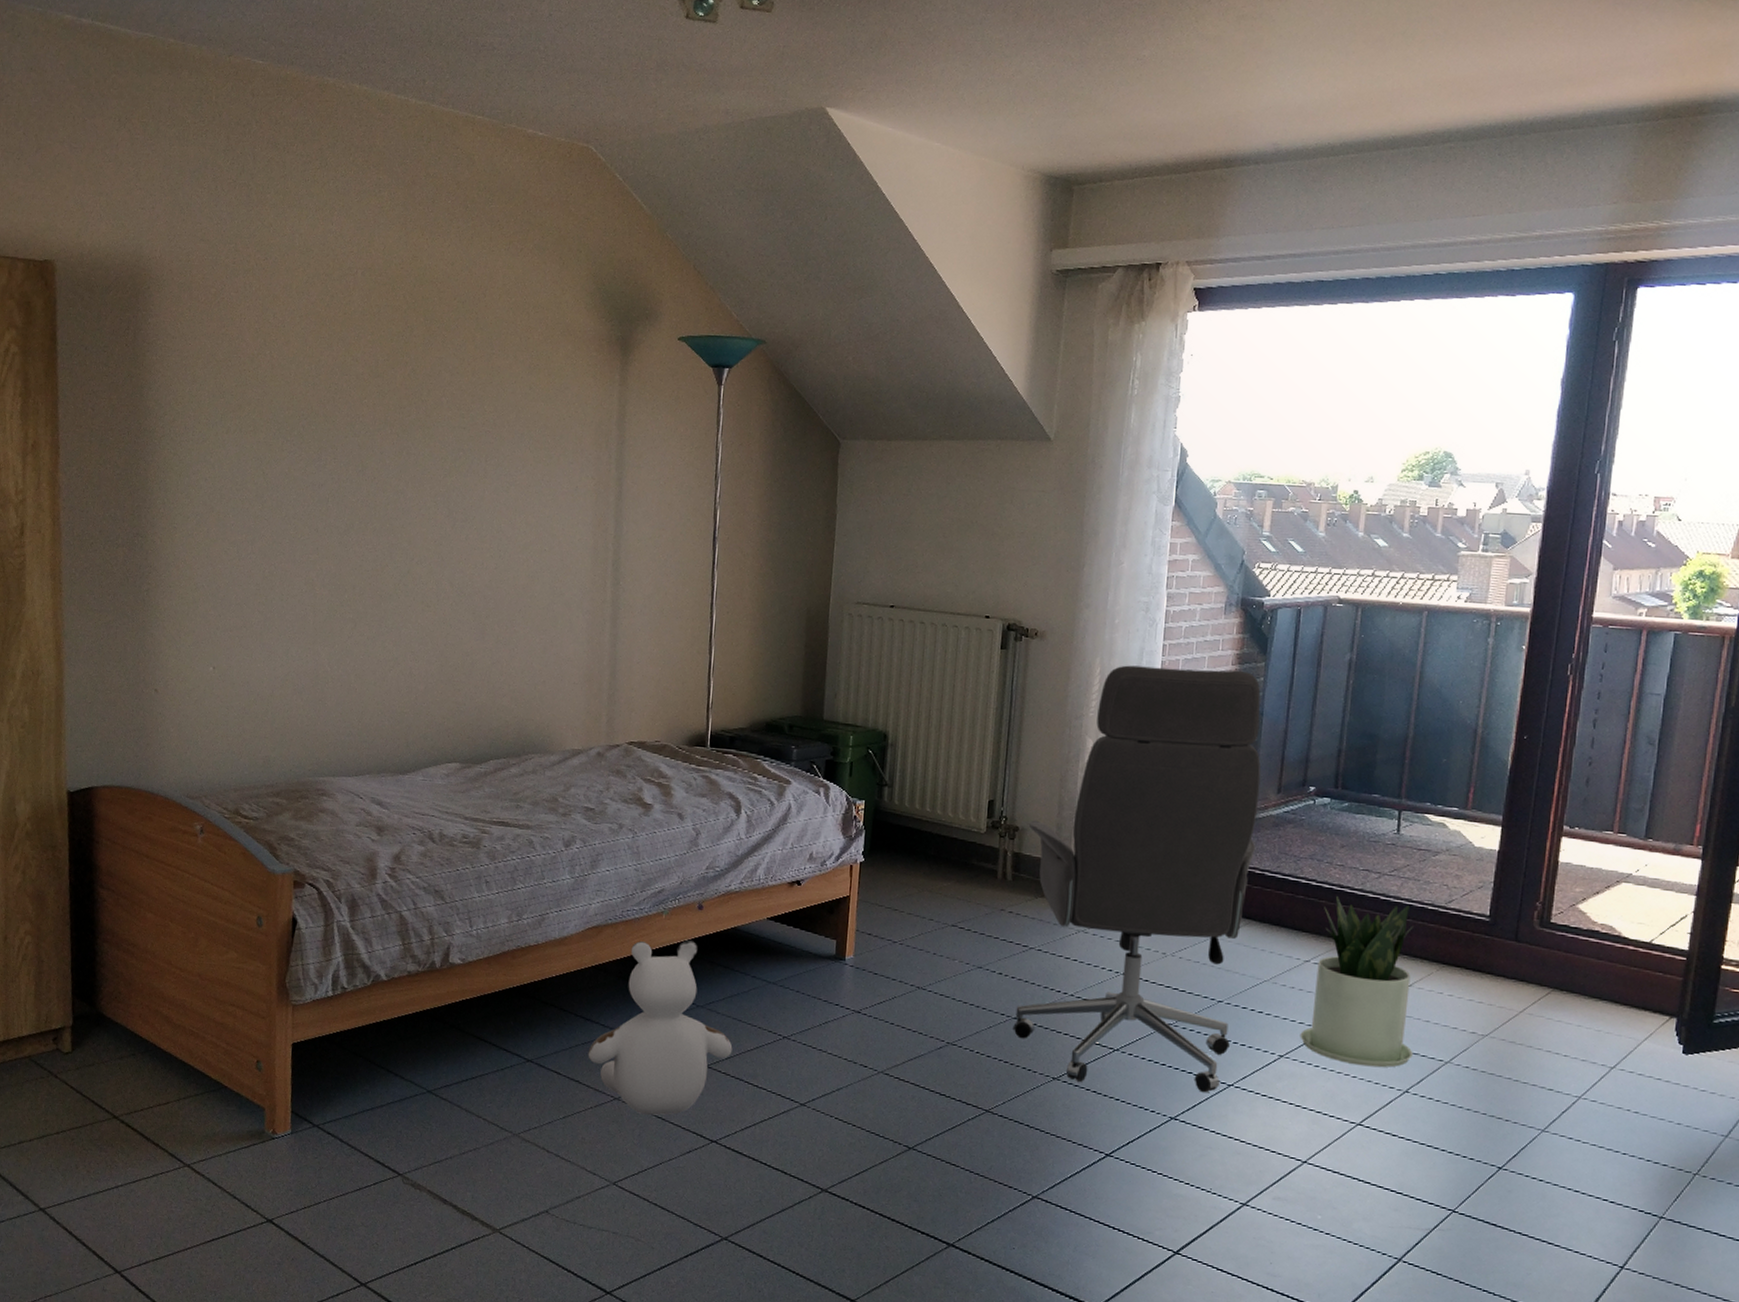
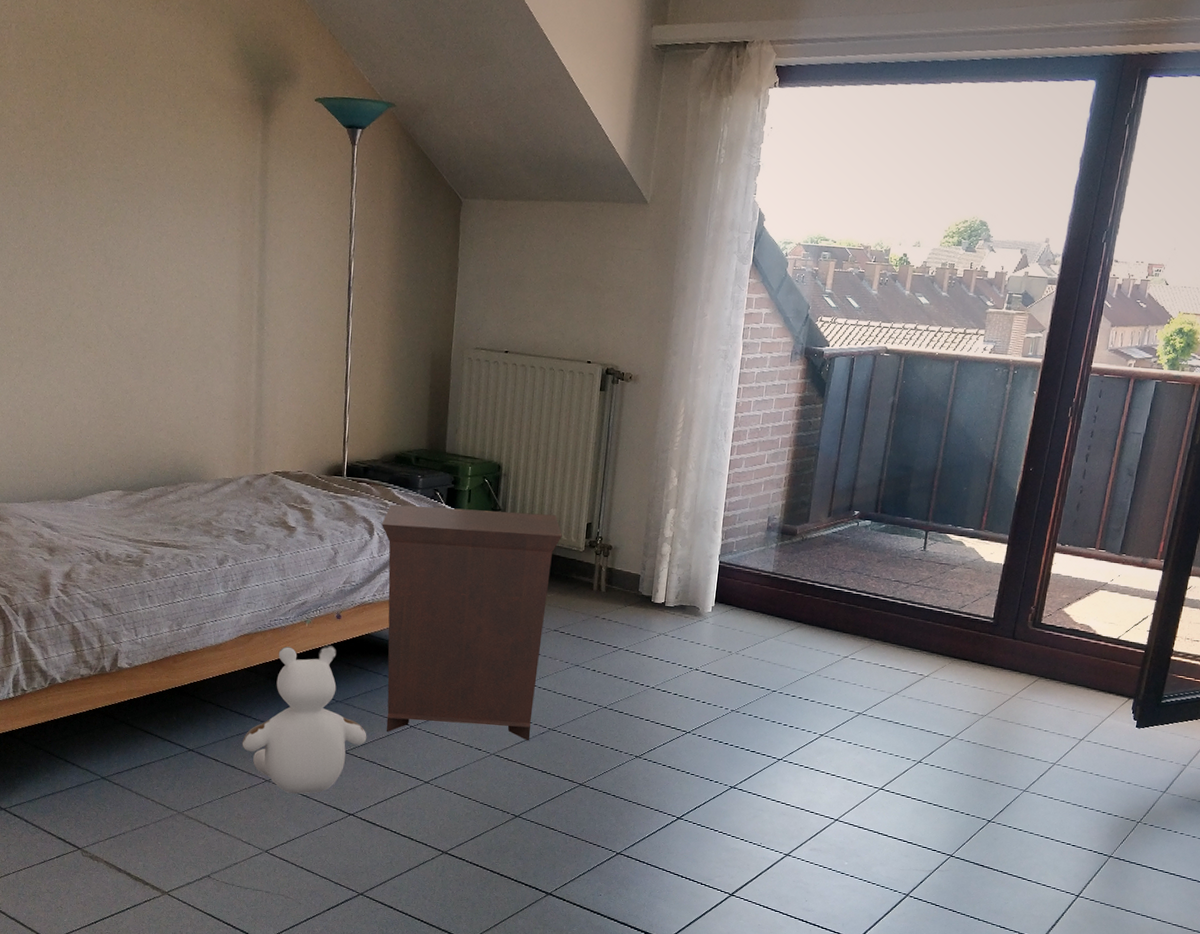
nightstand: none [750,778,960,1057] -> present [382,504,562,741]
office chair: present [1013,665,1261,1093] -> none [604,405,818,766]
planter: present [1300,896,1414,1068] -> none [837,603,933,743]

